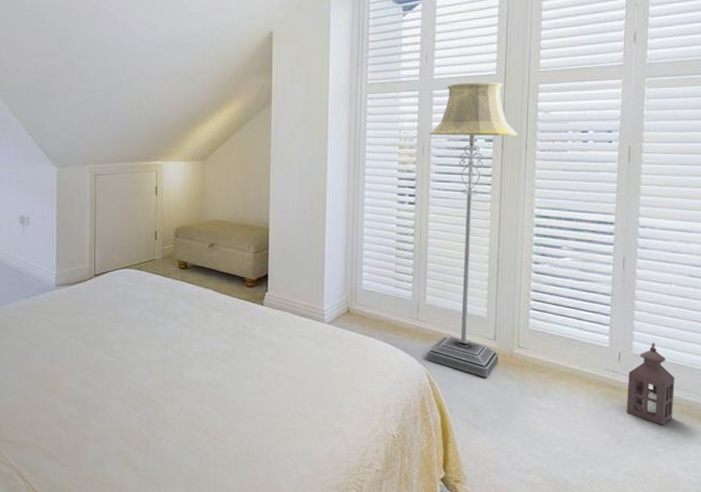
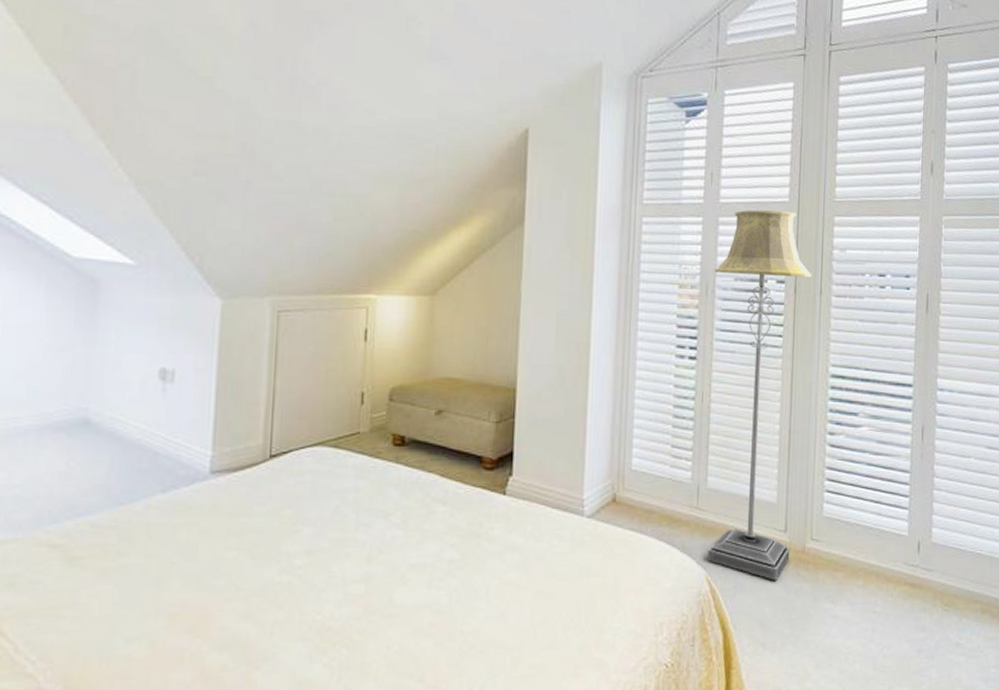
lantern: present [626,343,675,425] -> none [926,529,975,629]

